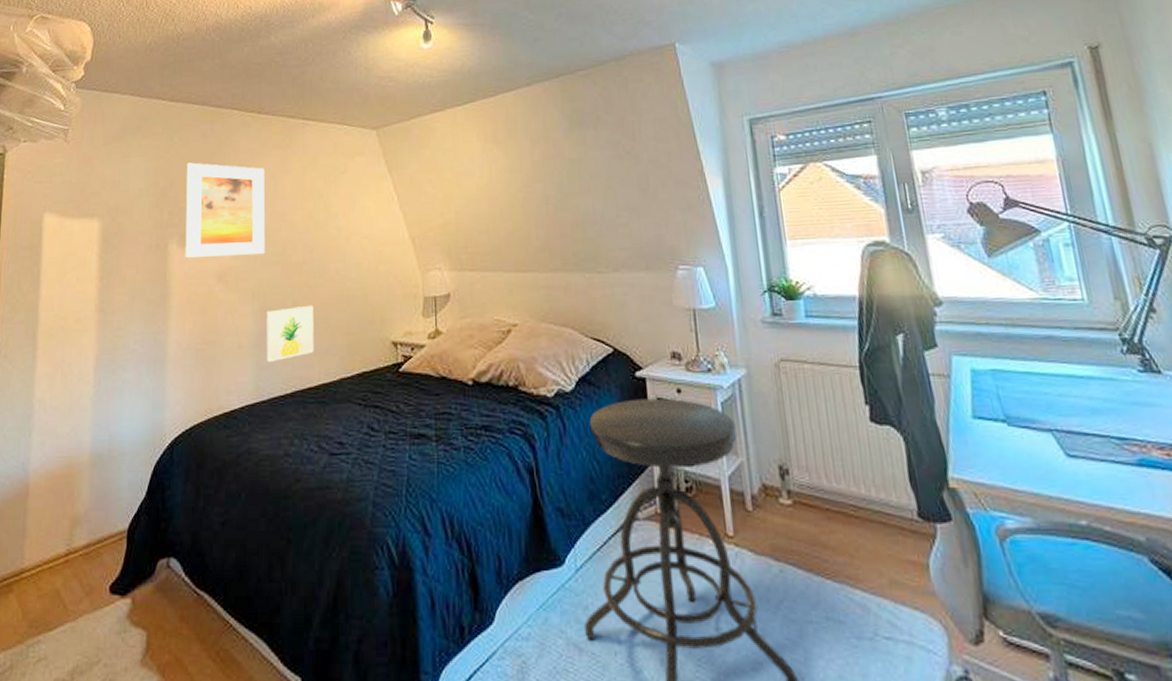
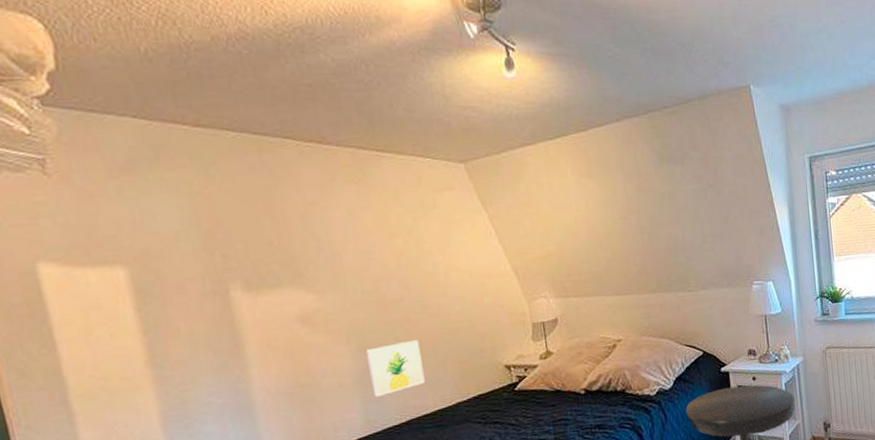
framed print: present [185,162,266,258] -> none [234,199,355,303]

